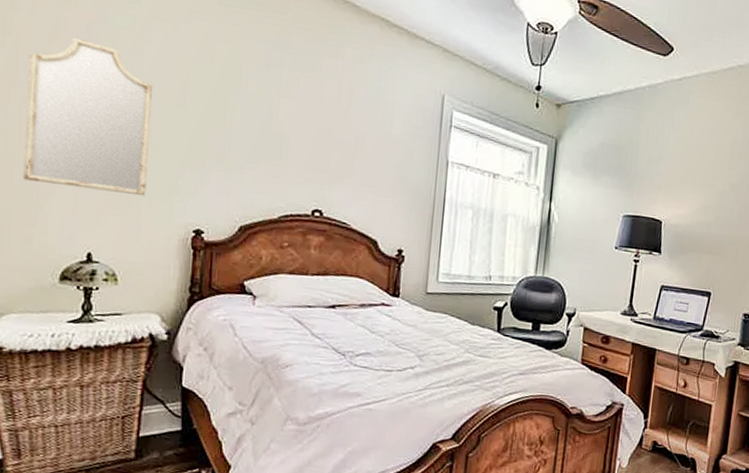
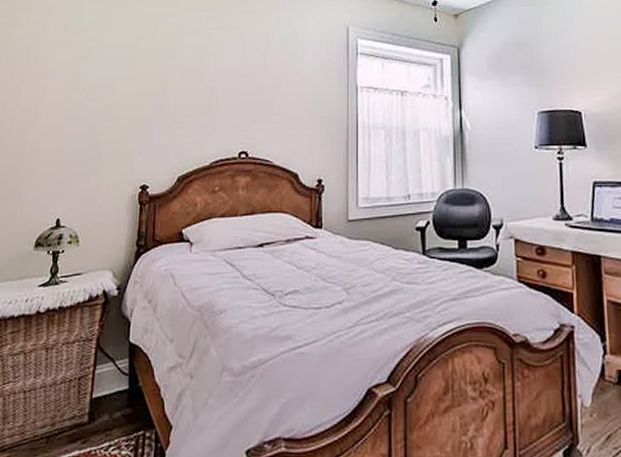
home mirror: present [23,37,152,197] -> none [12,37,110,162]

